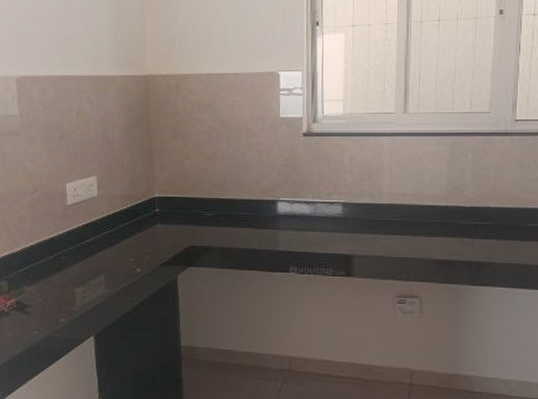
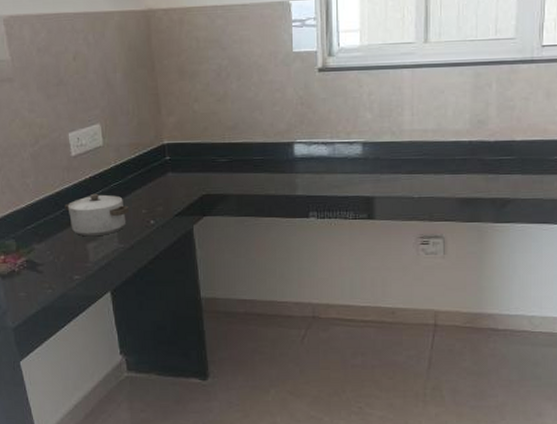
cooking pot: none [57,240,118,282] -> present [65,193,130,237]

